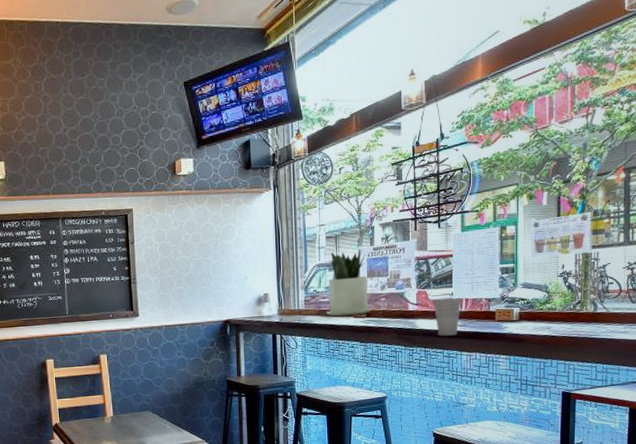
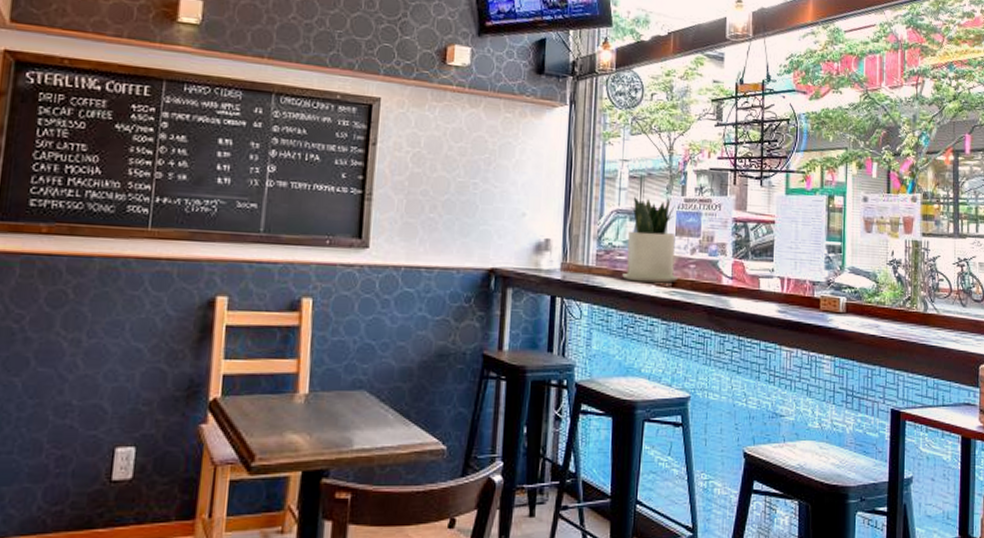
cup: present [432,298,463,336] -> none [750,274,785,324]

